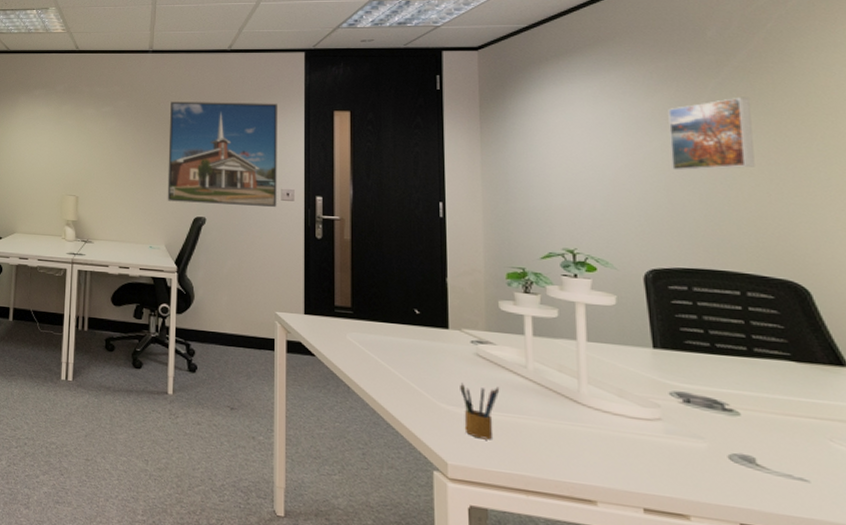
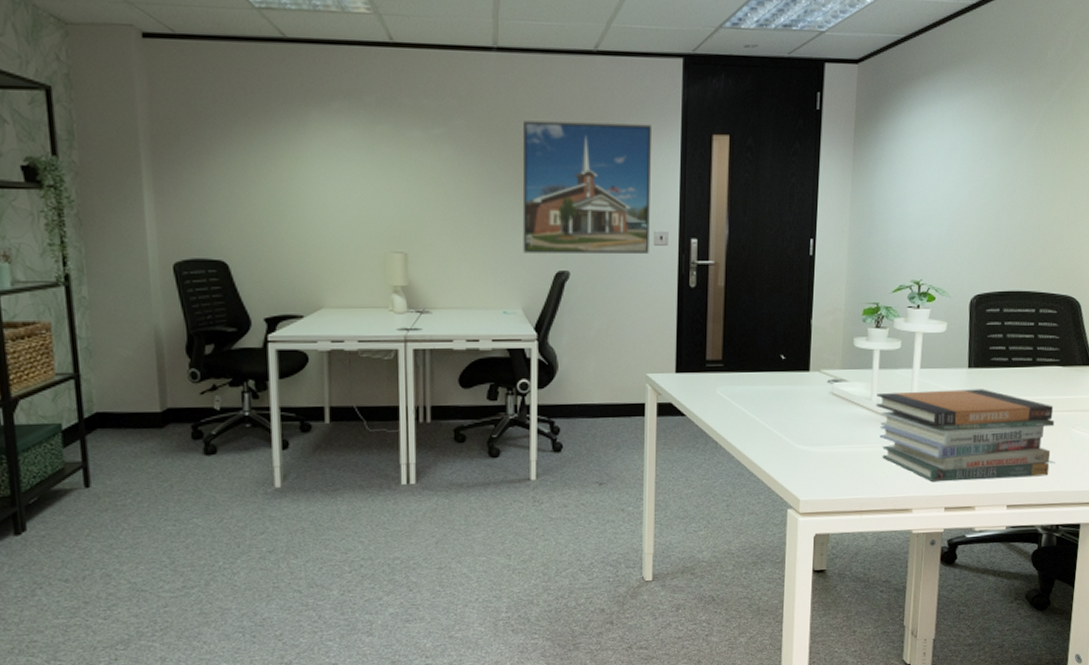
pencil box: present [460,383,500,440] -> none [815,421,848,472]
book stack: none [533,362,802,497] -> present [876,389,1055,481]
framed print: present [668,96,755,171] -> none [1004,121,1069,197]

